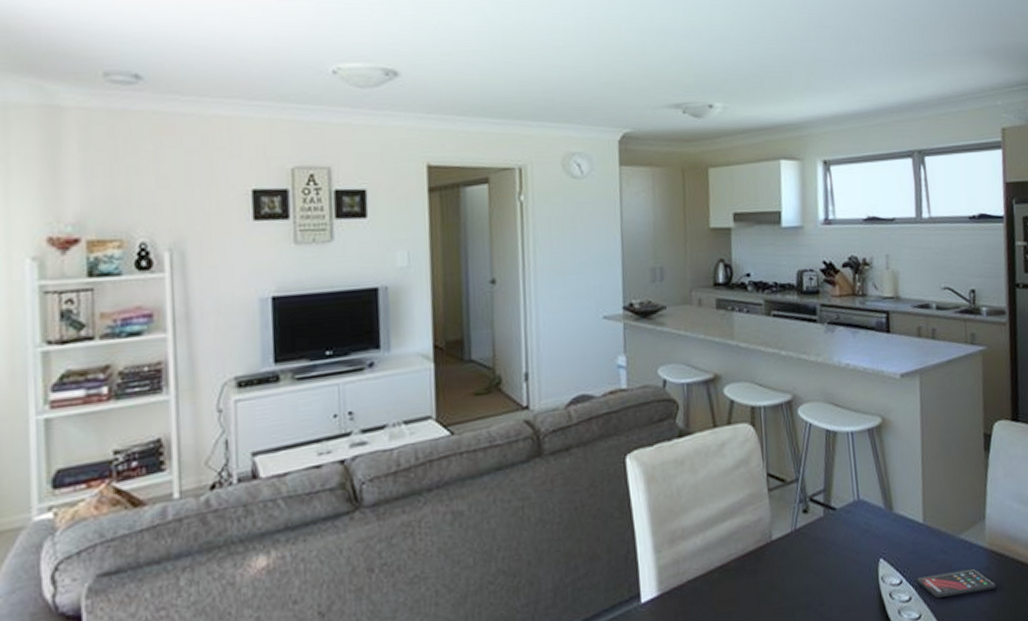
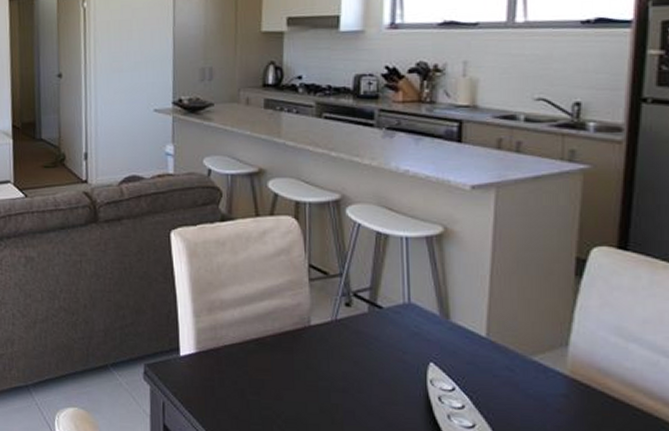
smartphone: present [917,568,996,598] -> none [473,389,576,418]

